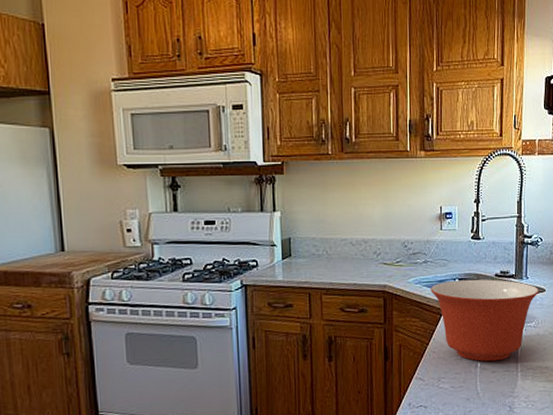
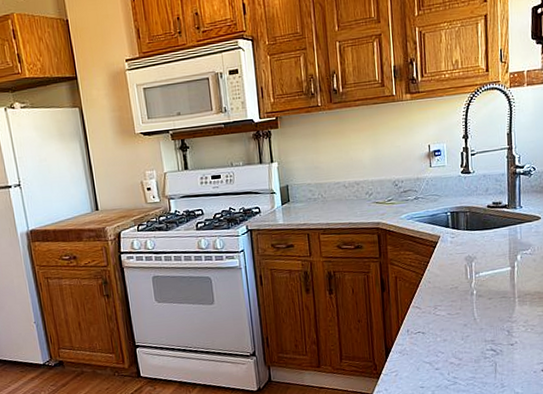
mixing bowl: present [430,279,539,362] -> none [422,210,534,289]

